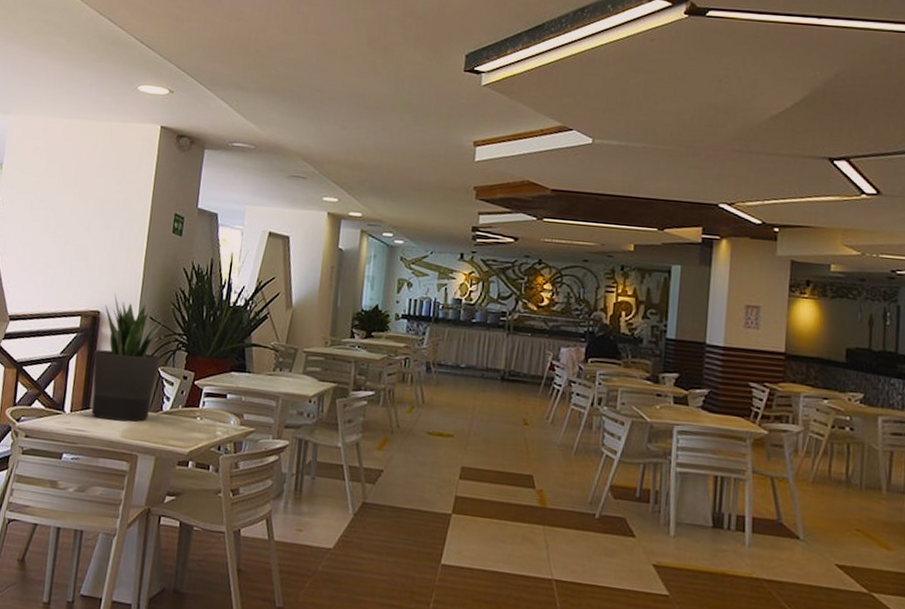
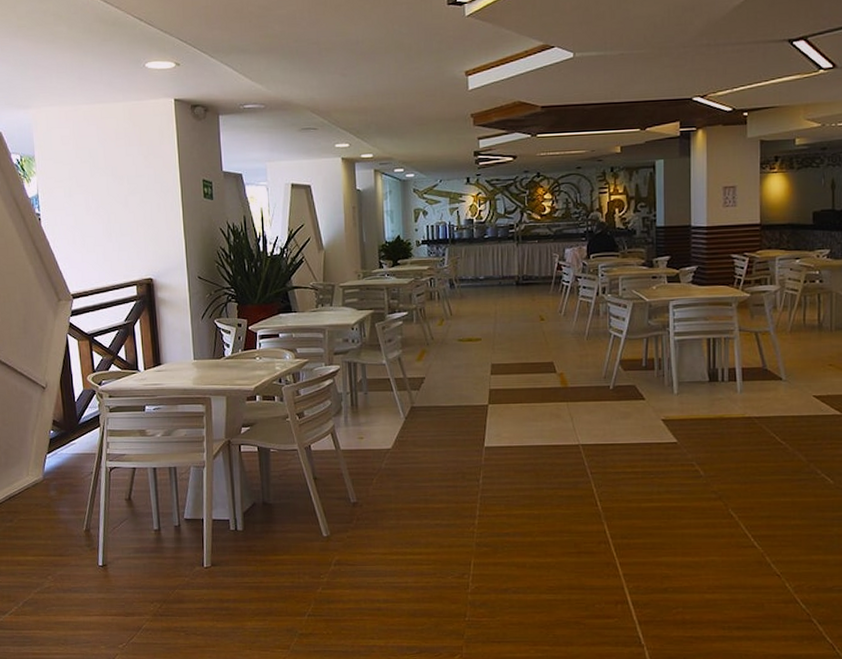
planter: present [91,293,162,422] -> none [154,261,215,372]

